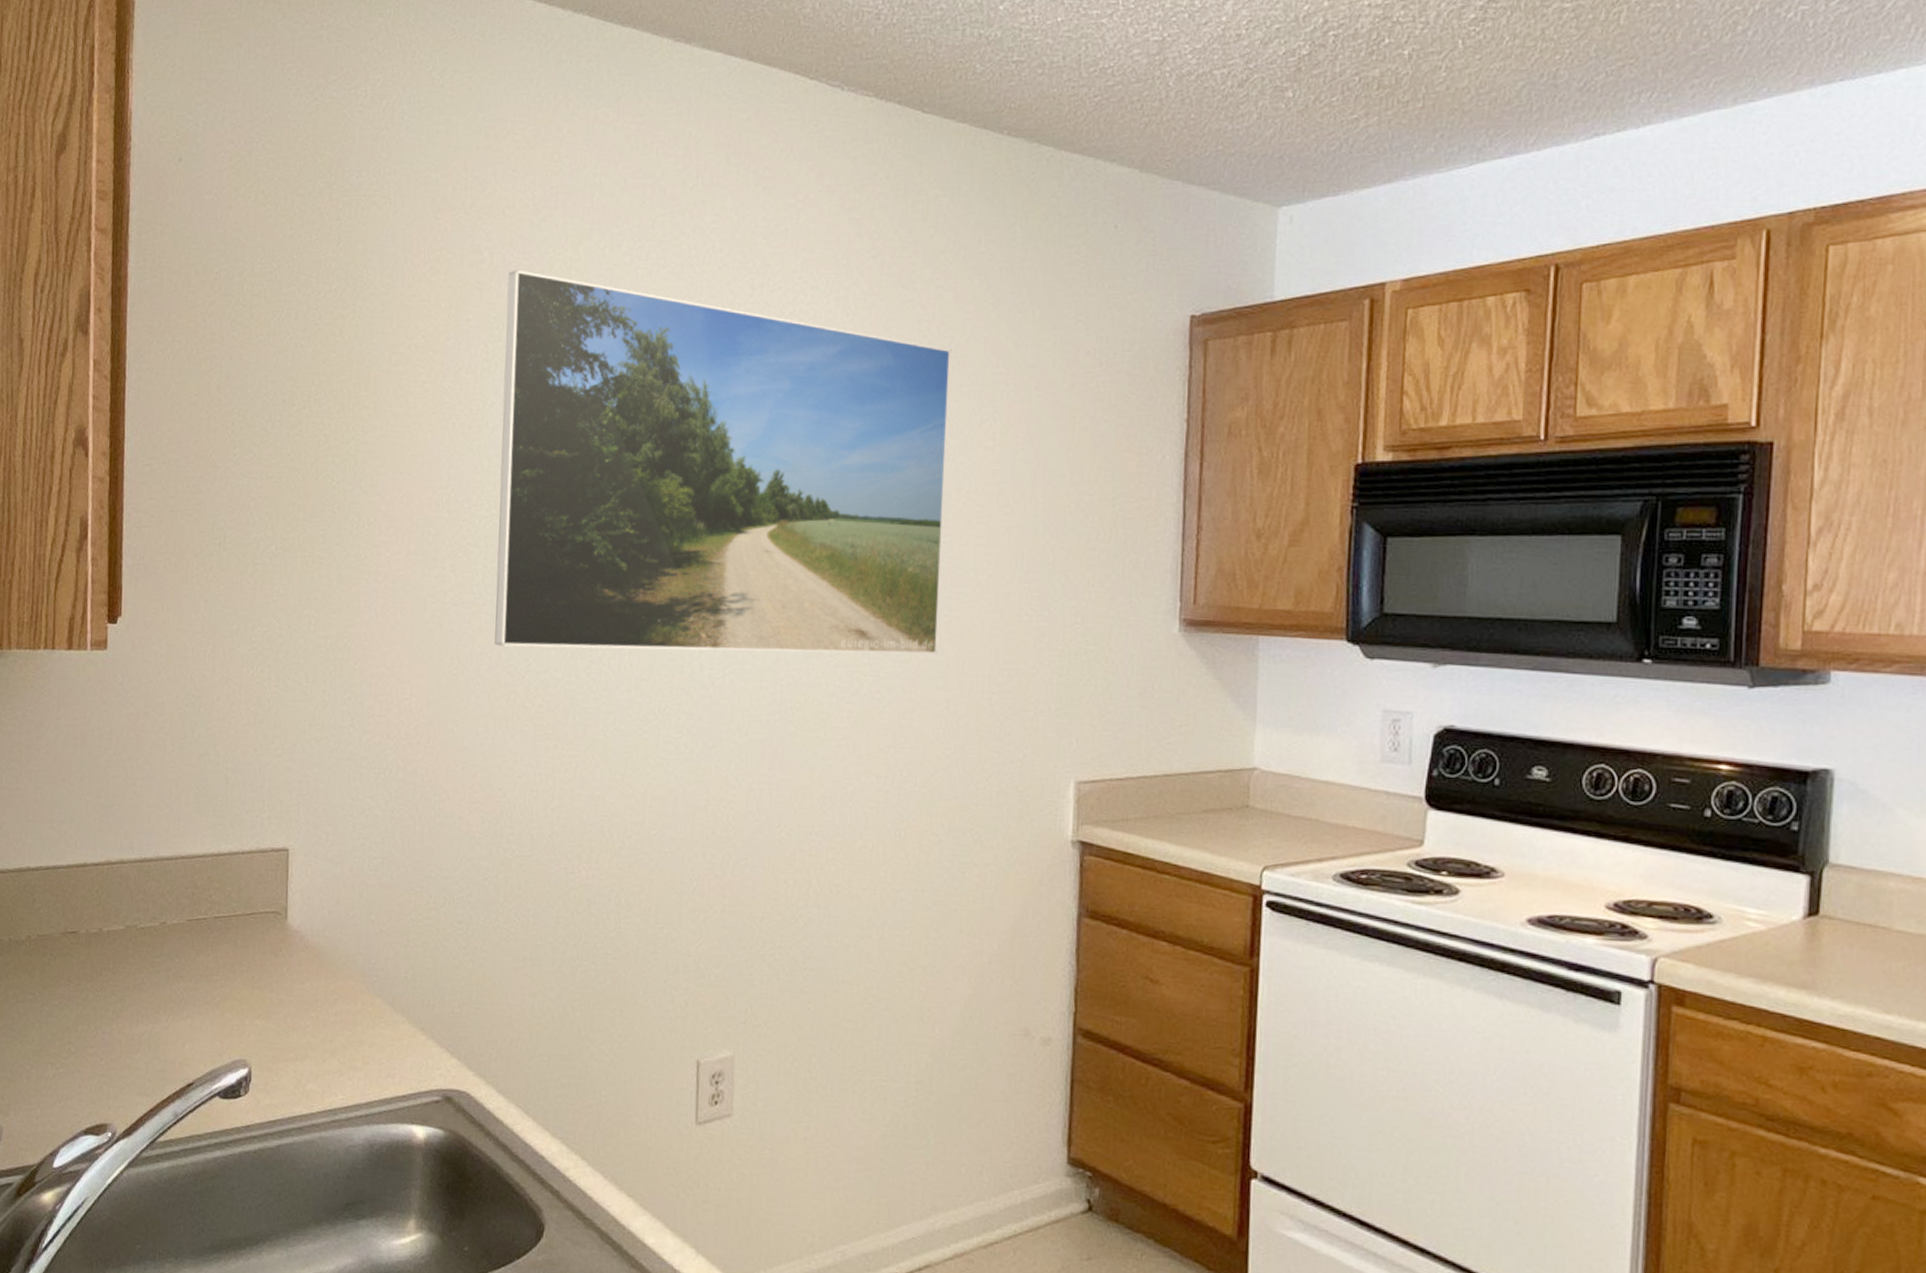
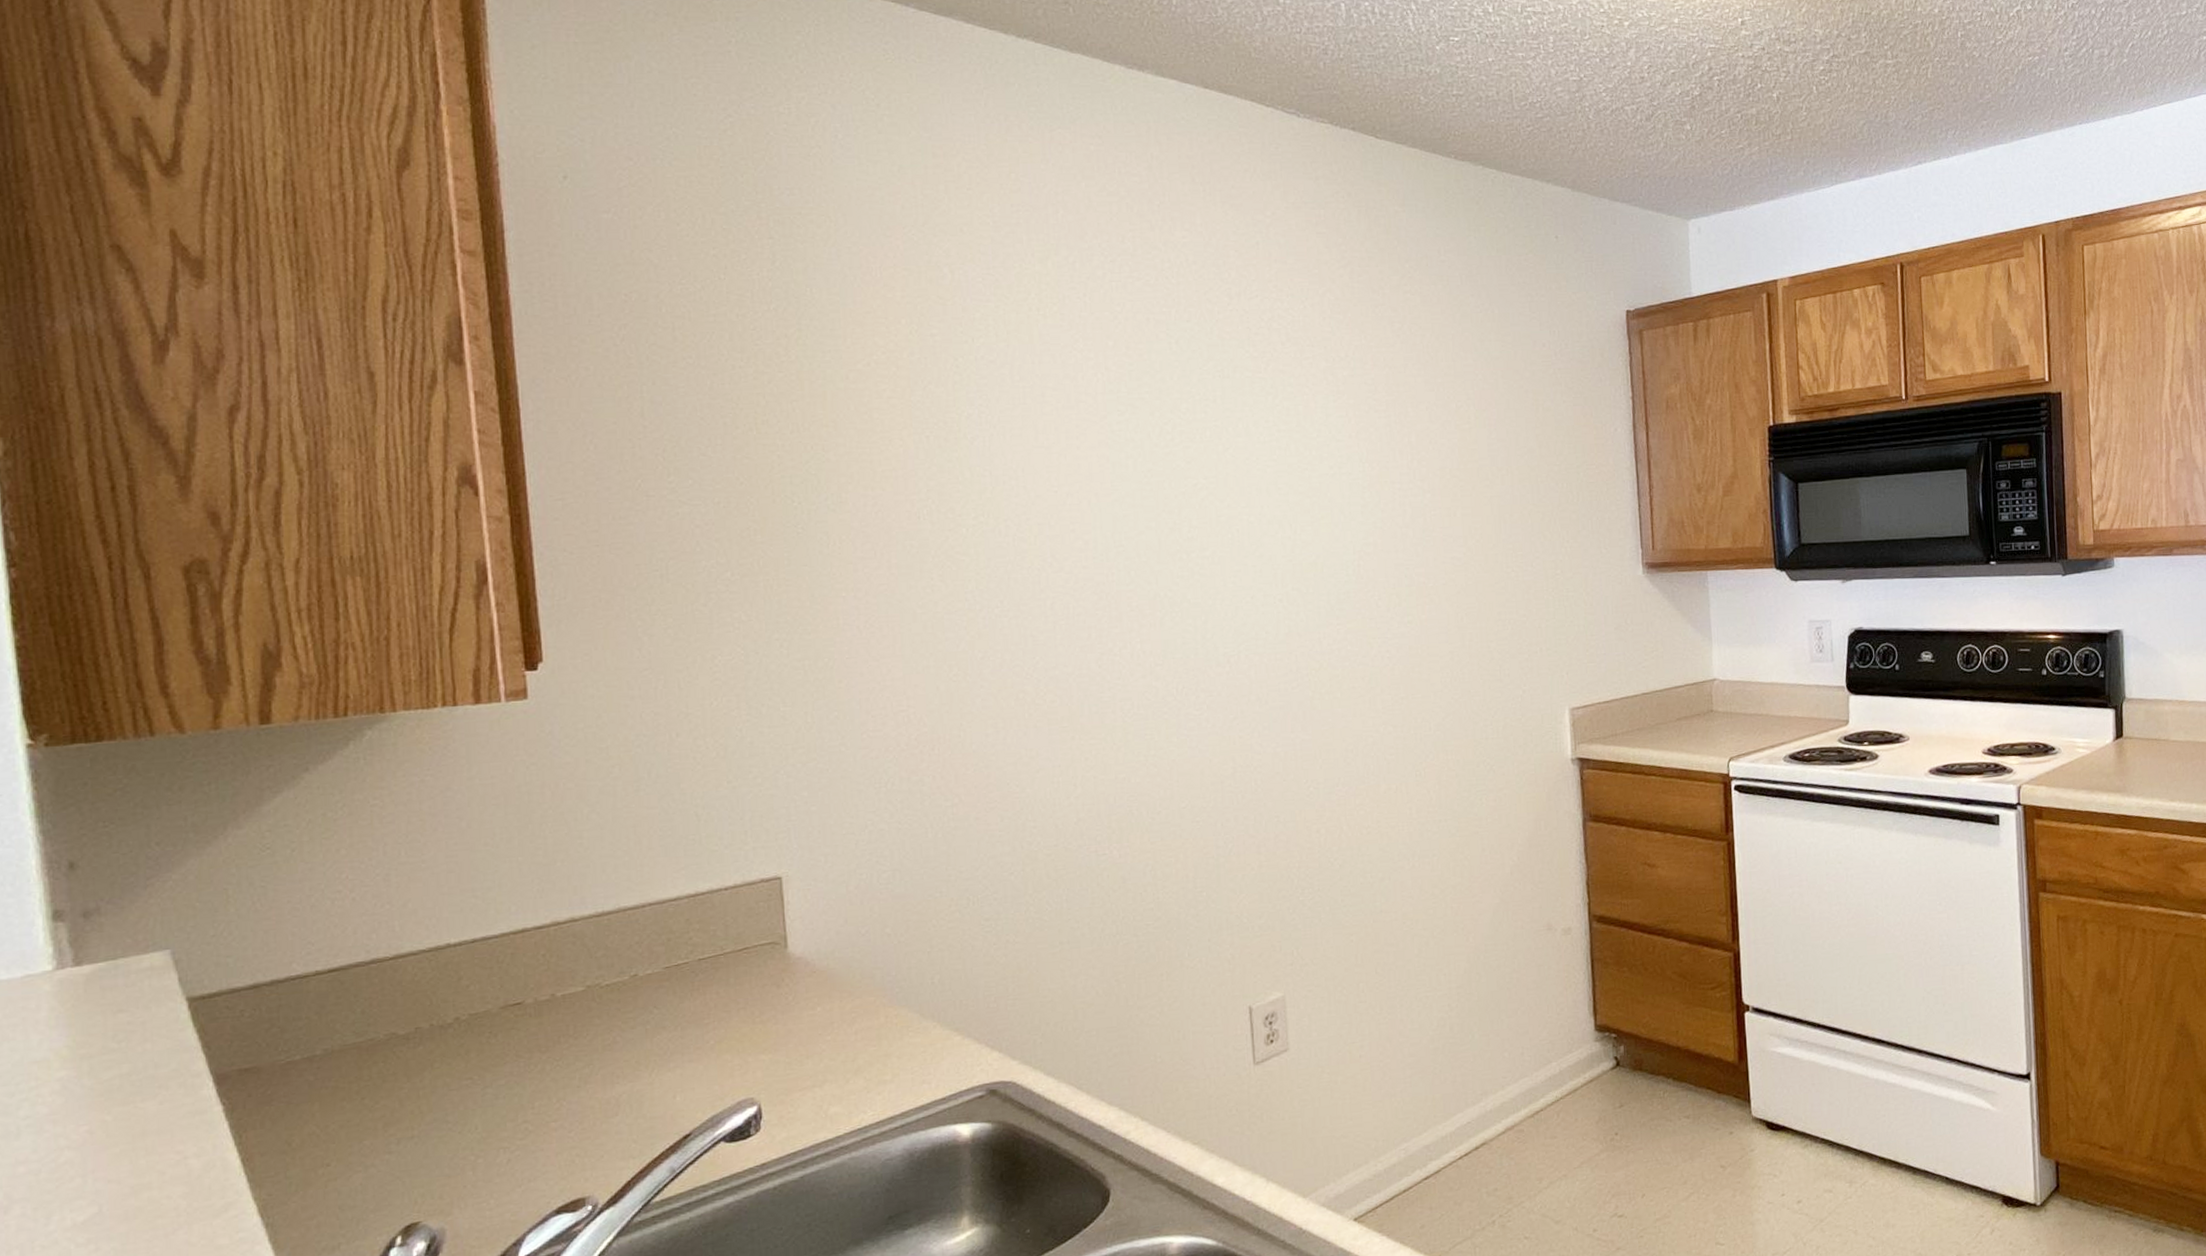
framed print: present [494,270,952,655] -> none [973,285,1438,649]

